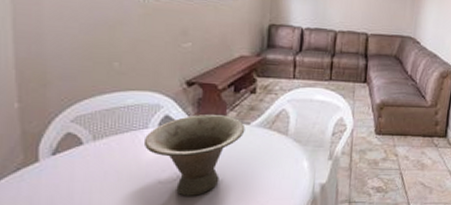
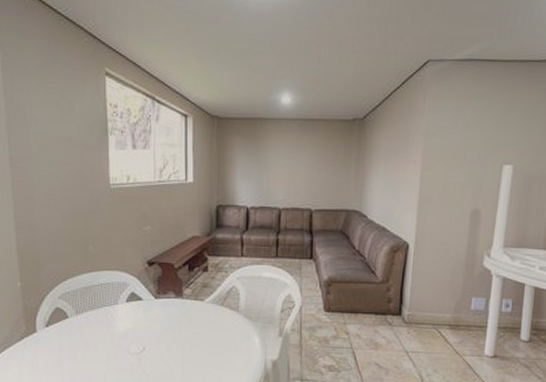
bowl: present [143,115,246,196] -> none [115,292,200,367]

